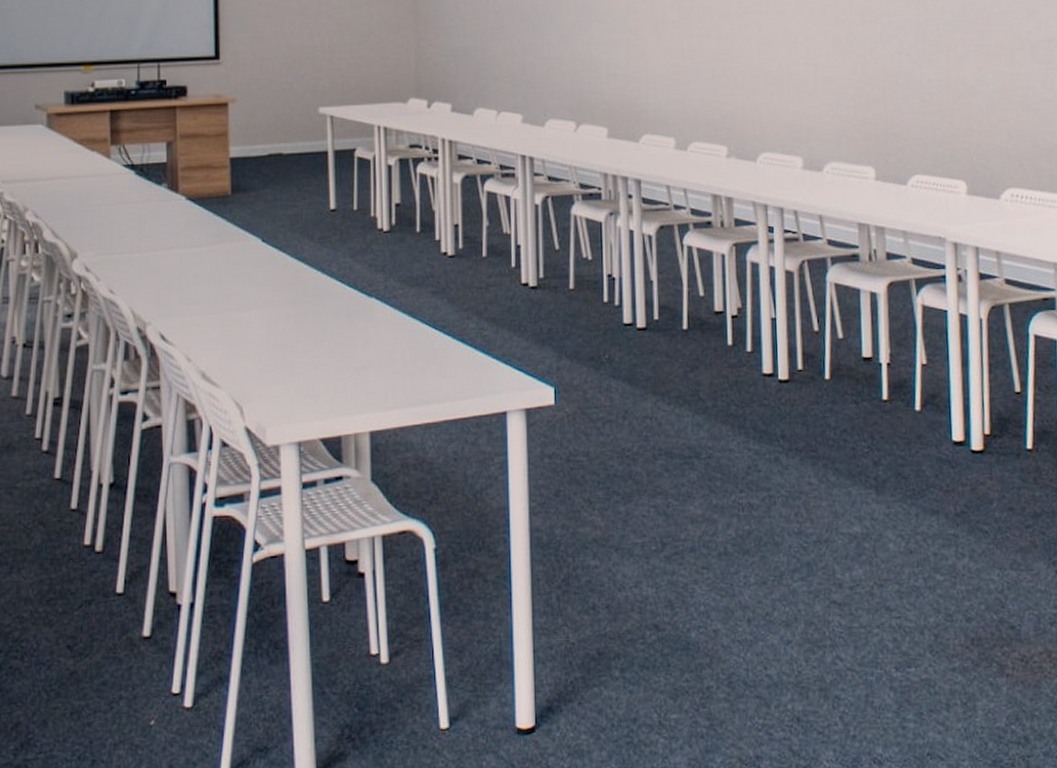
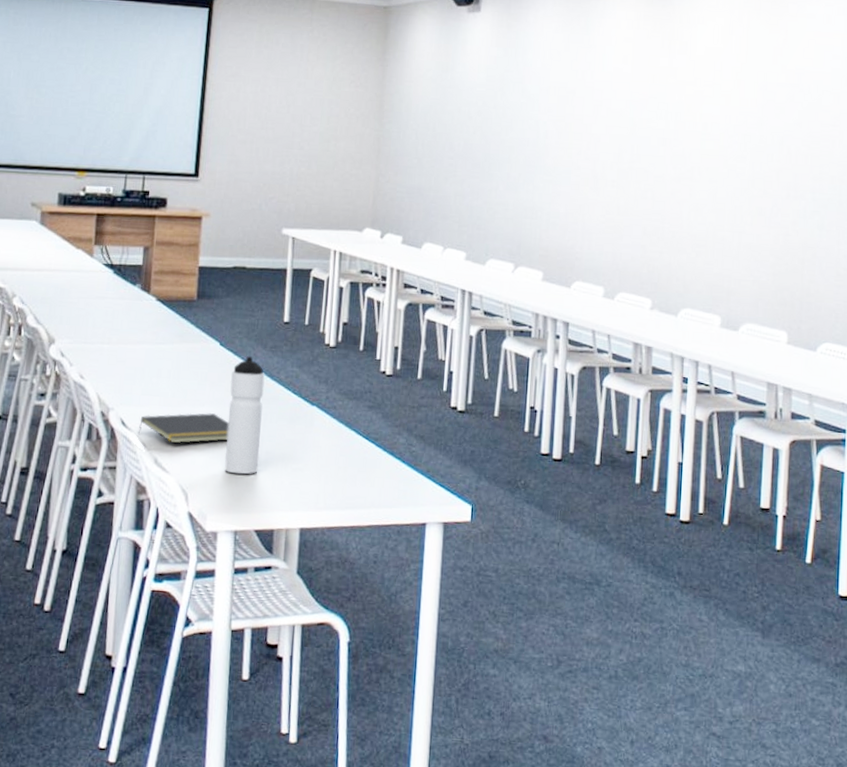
notepad: none [180,317,281,354] -> present [137,413,230,444]
water bottle: none [277,251,318,380] -> present [224,356,265,475]

